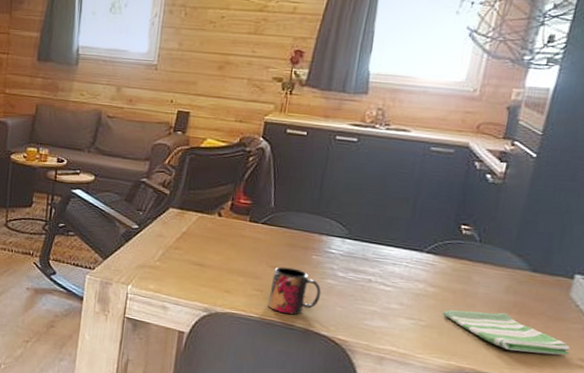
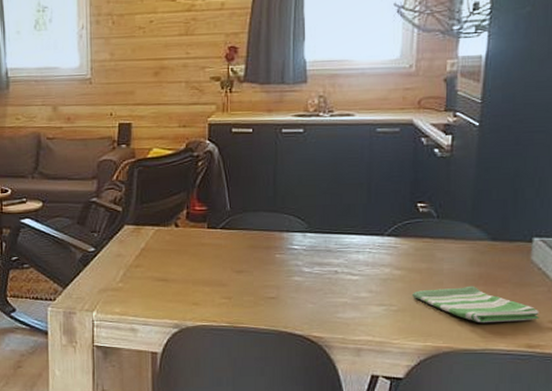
mug: present [268,266,321,315] -> none [238,270,290,319]

